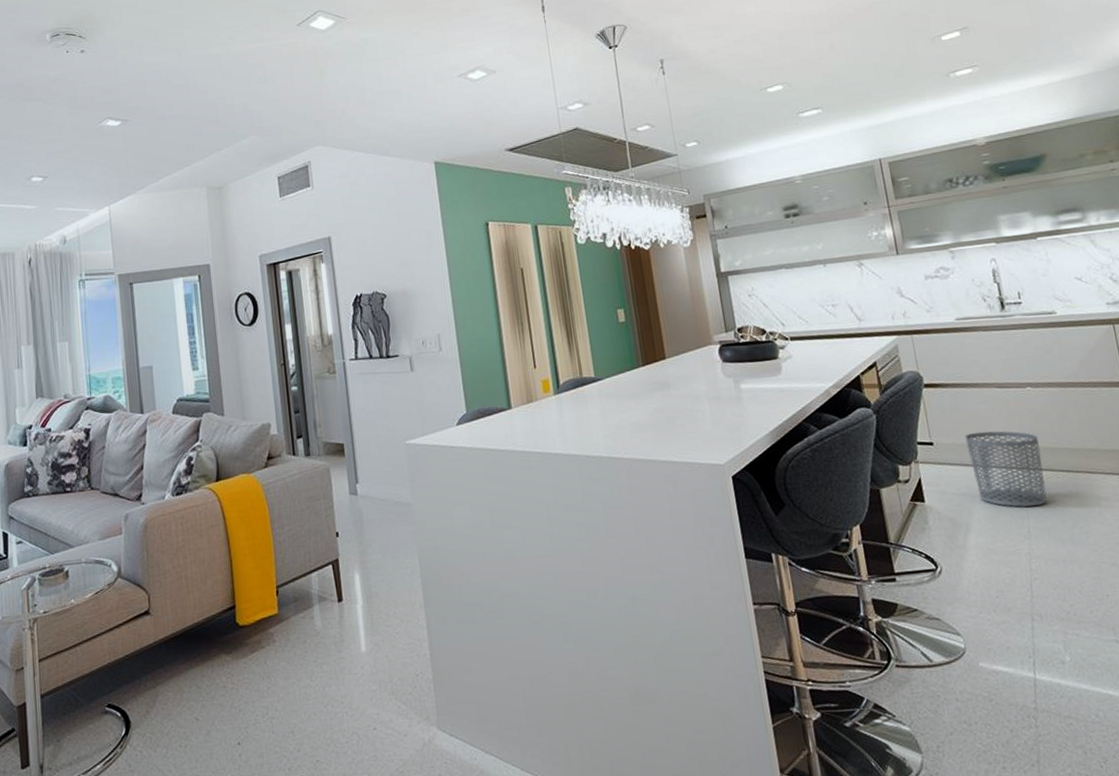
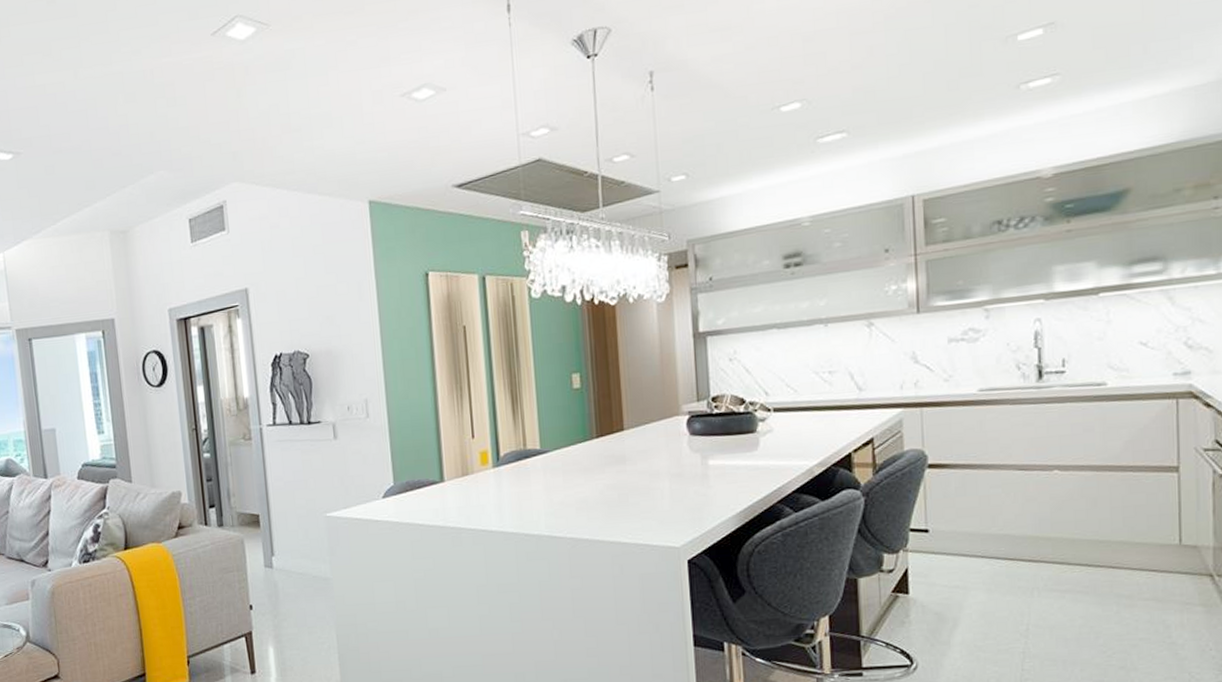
waste bin: present [964,431,1047,507] -> none [968,518,1058,603]

